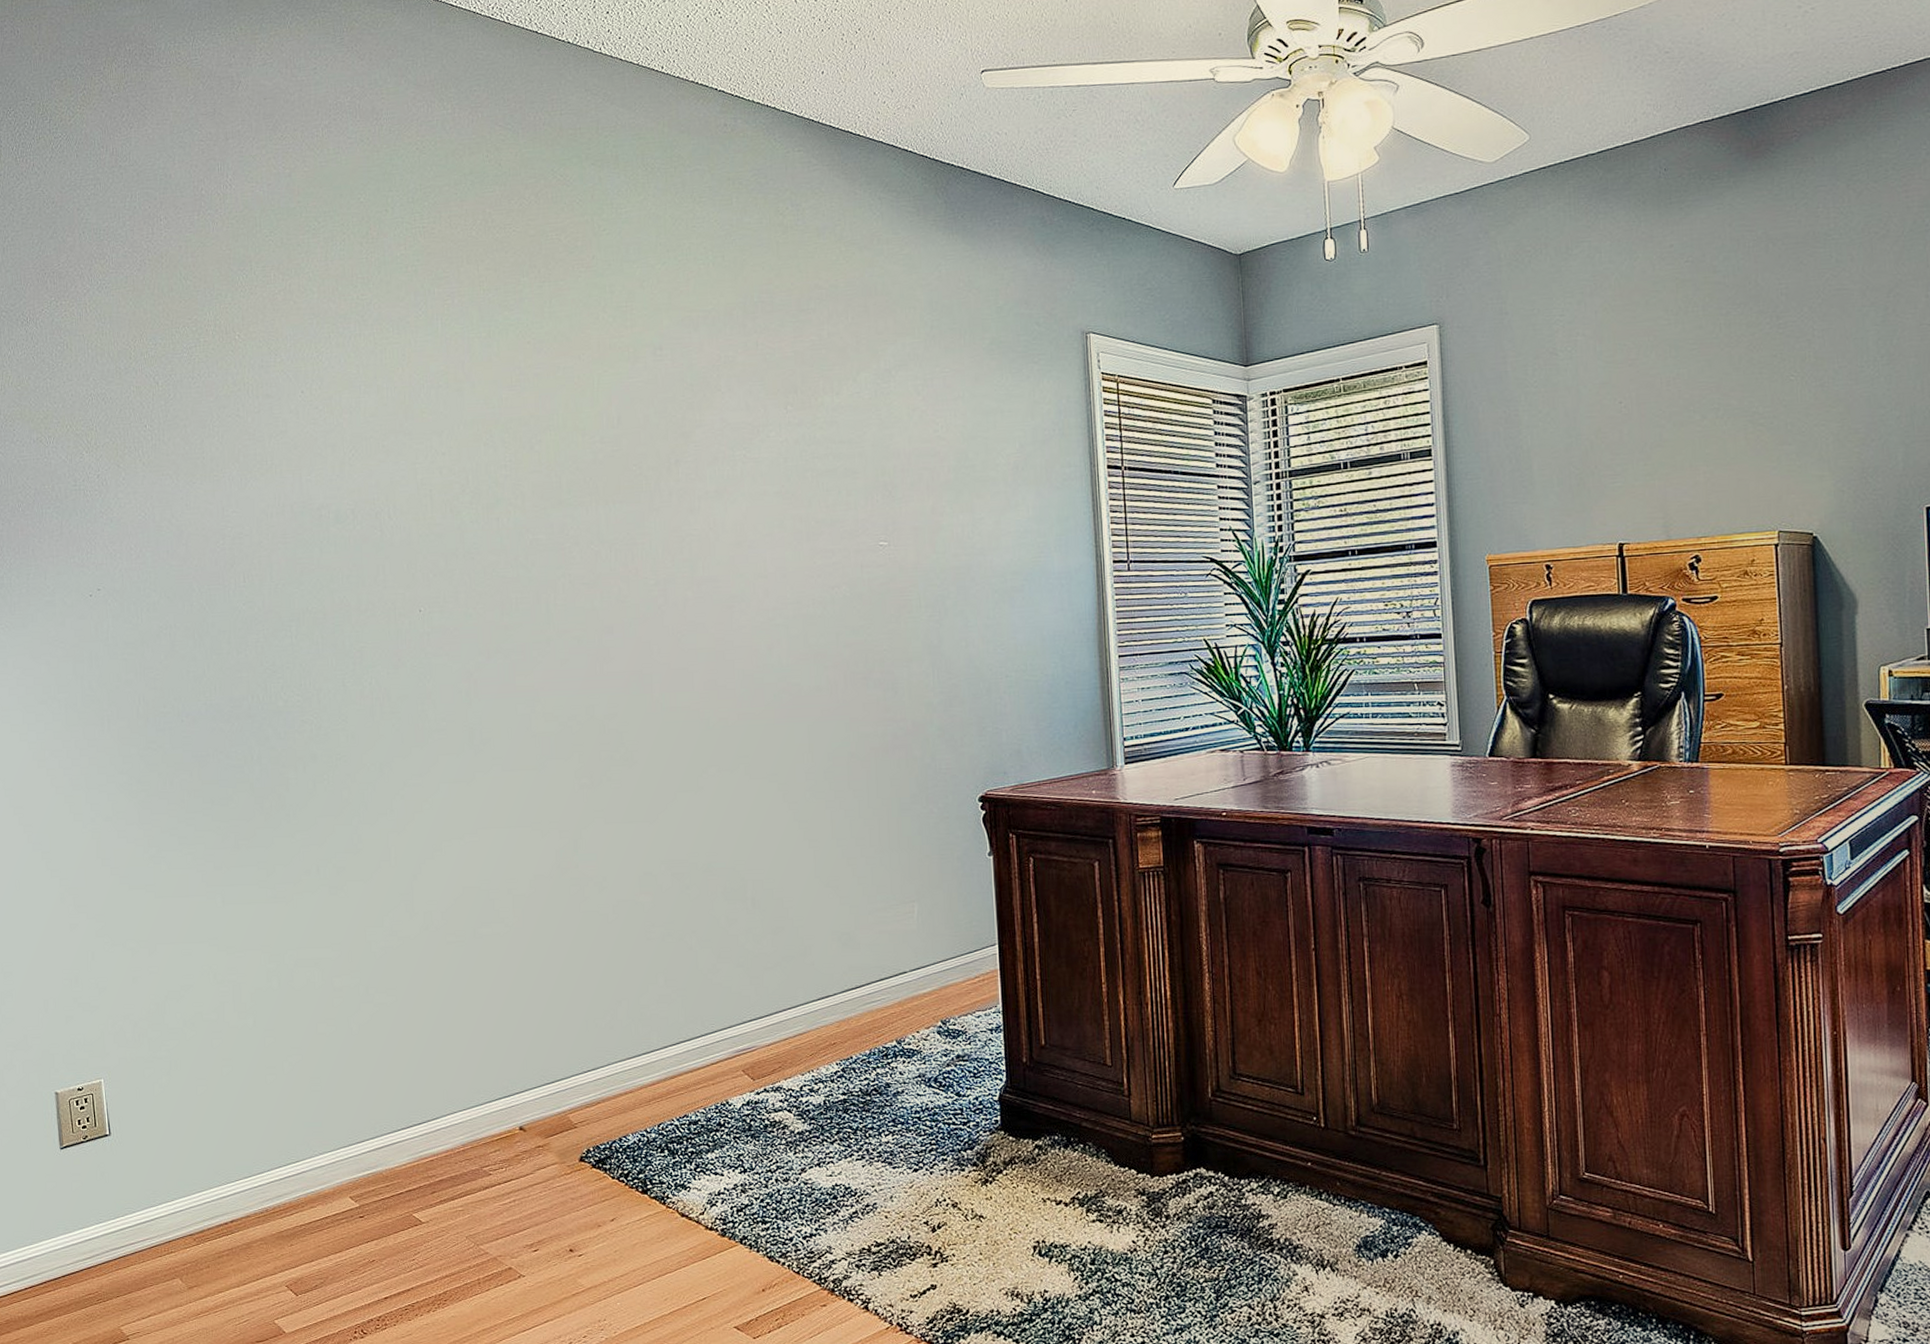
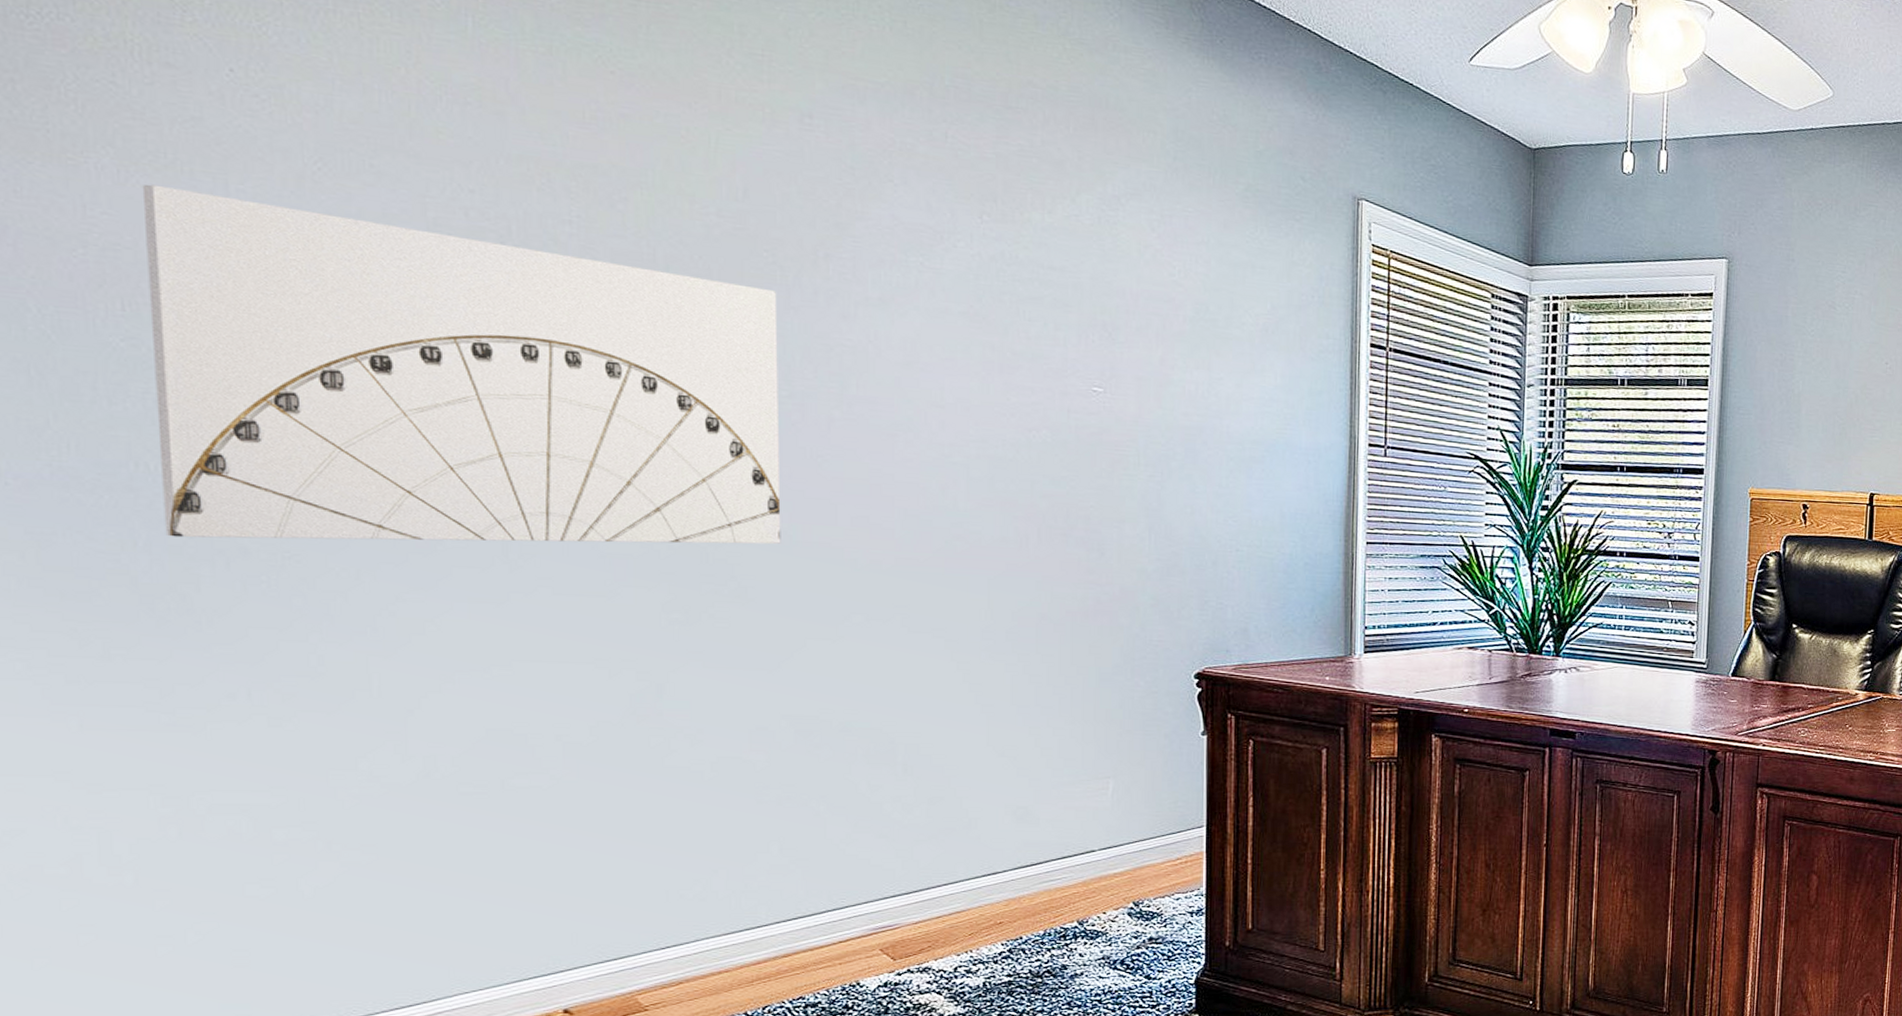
wall art: none [254,485,655,750] -> present [142,184,781,545]

